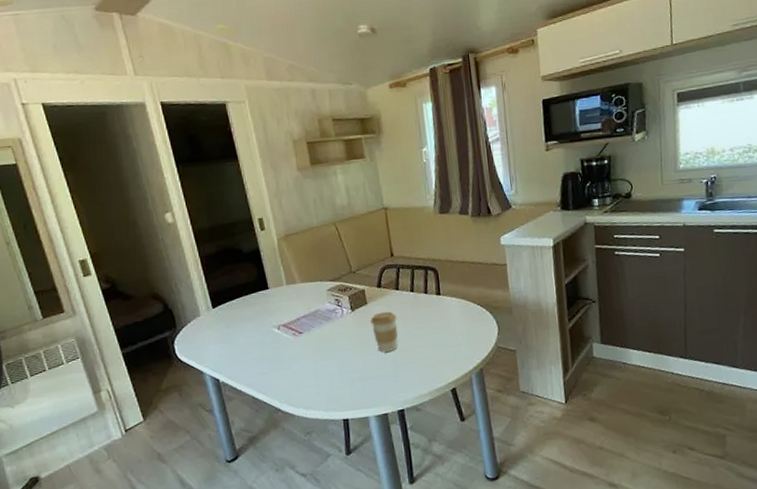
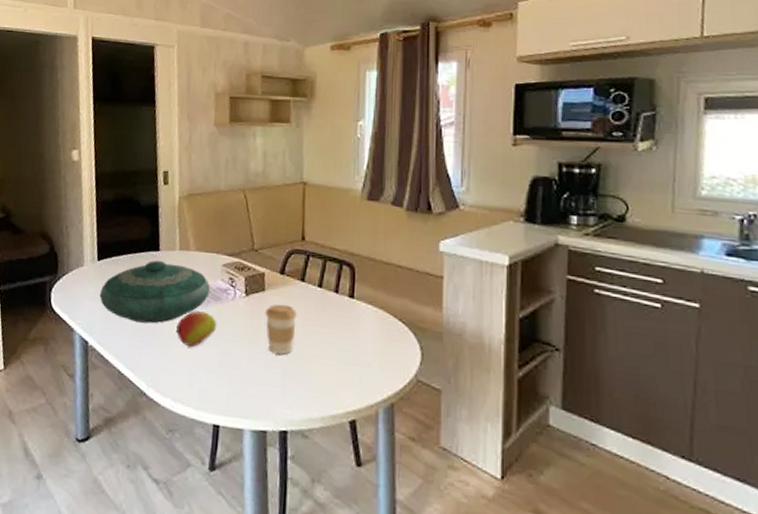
decorative bowl: none [220,297,321,354] -> present [99,260,211,324]
fruit: none [296,332,331,363] -> present [175,311,216,347]

